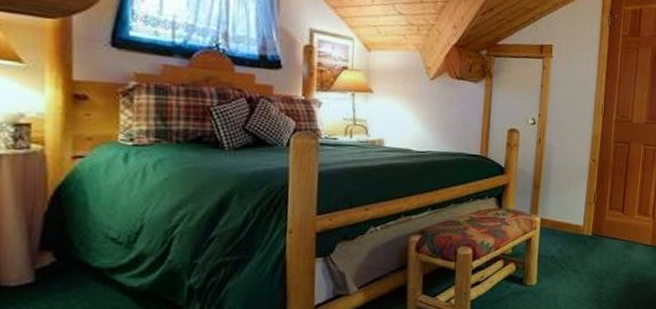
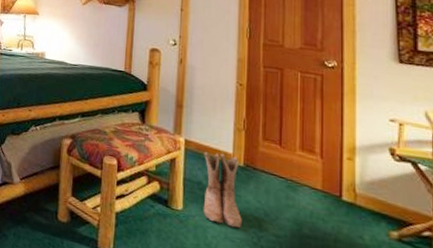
boots: none [555,227,588,290] -> present [203,152,242,229]

